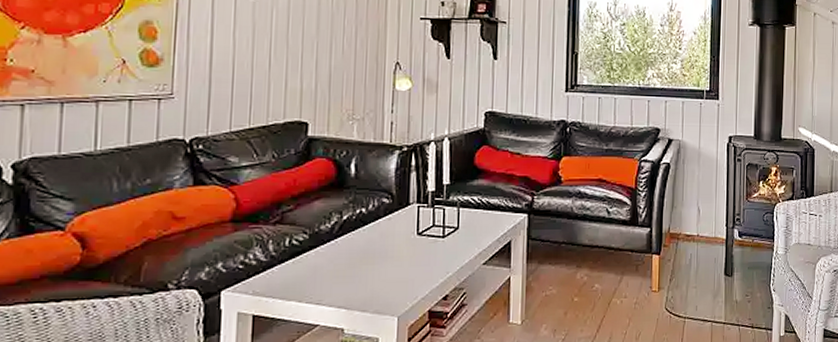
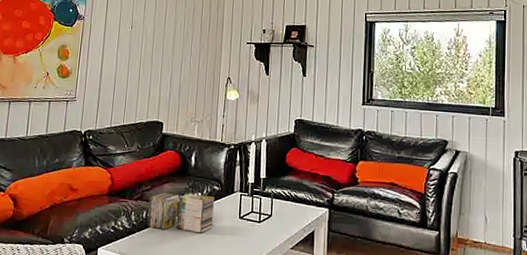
magazine: none [291,210,384,258] -> present [147,192,214,234]

